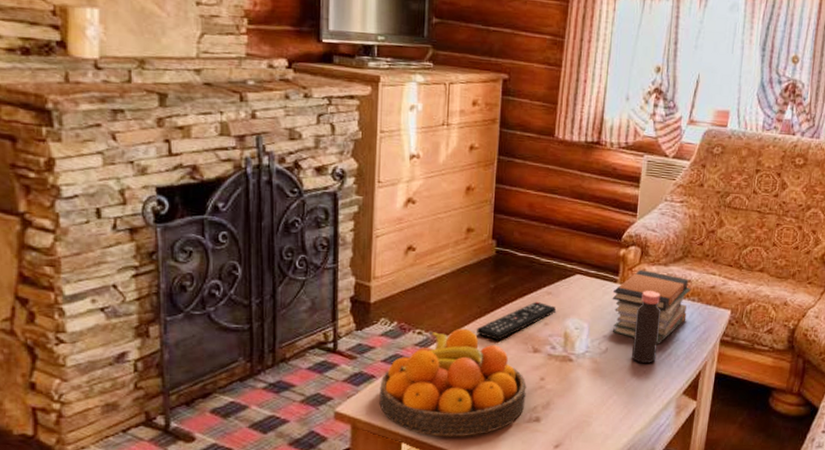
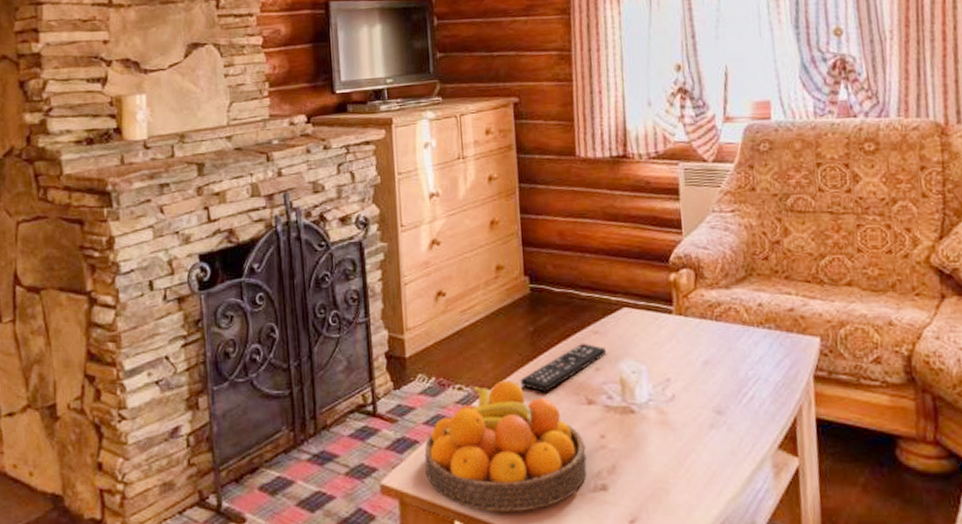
book stack: present [612,270,690,344] -> none [668,296,765,386]
bottle: present [632,291,662,364] -> none [702,320,736,412]

